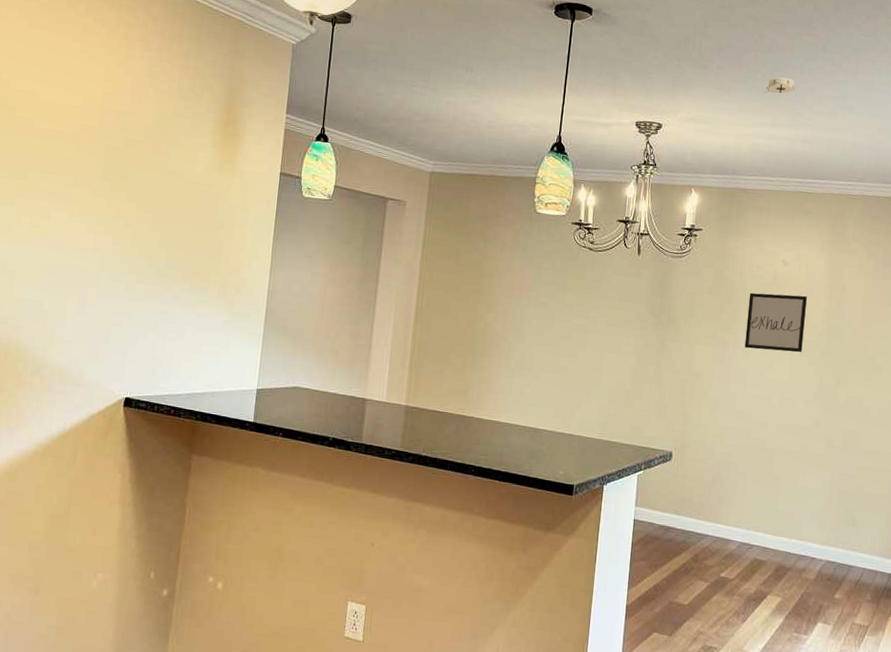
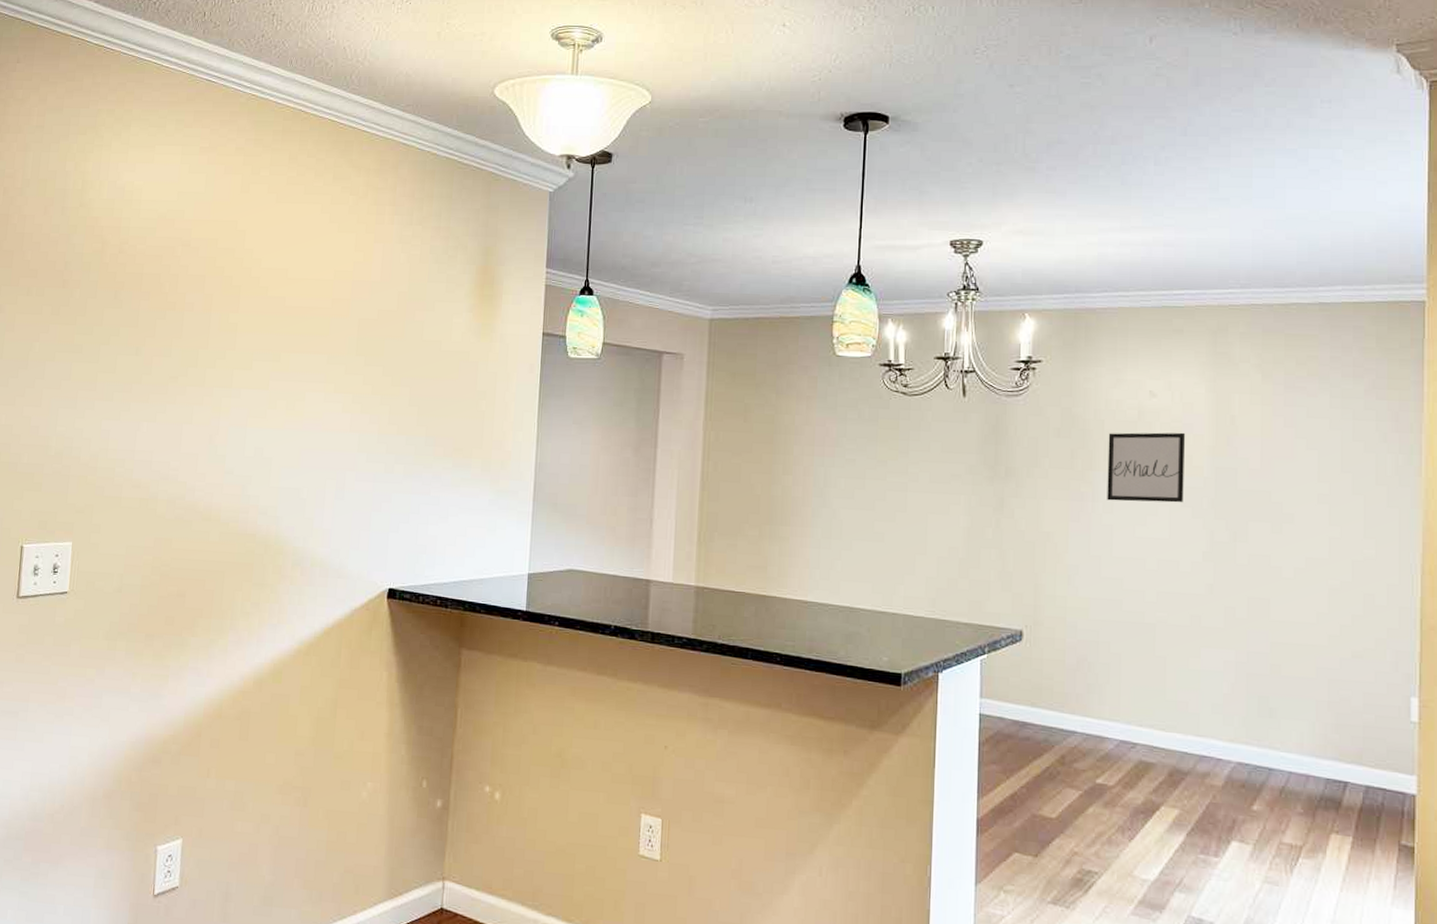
smoke detector: present [763,77,796,94] -> none [1108,172,1151,193]

